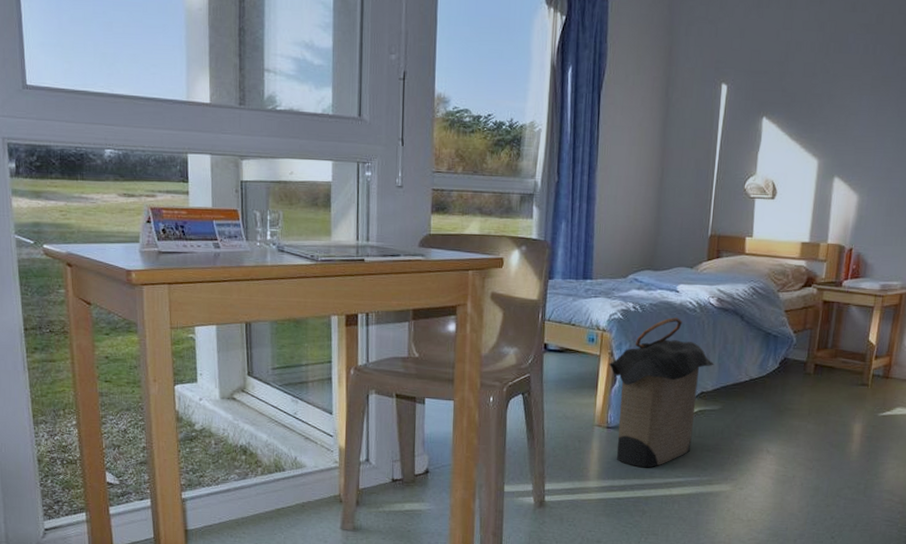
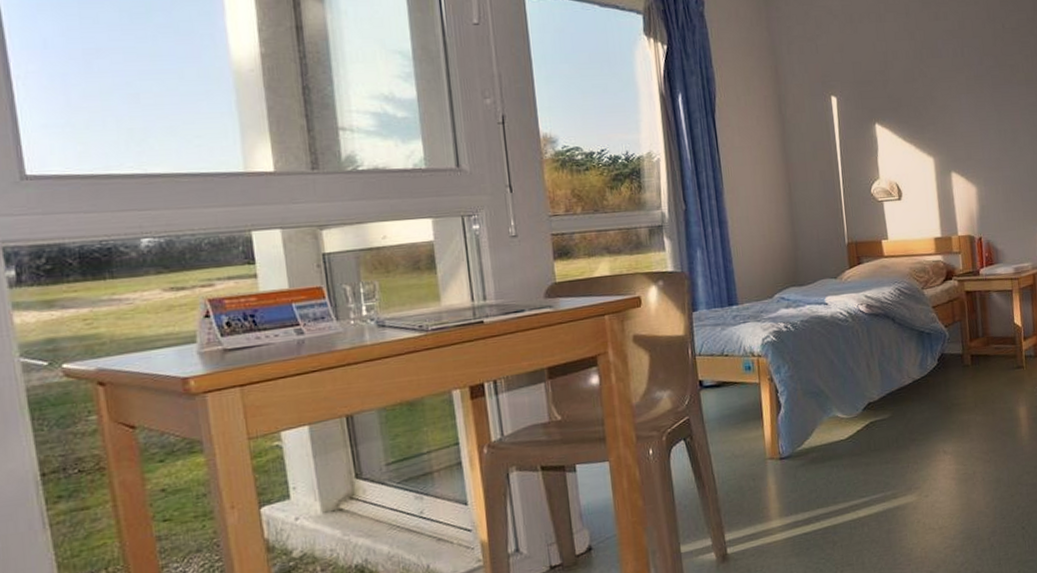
laundry hamper: present [608,317,714,468] -> none [770,330,876,495]

